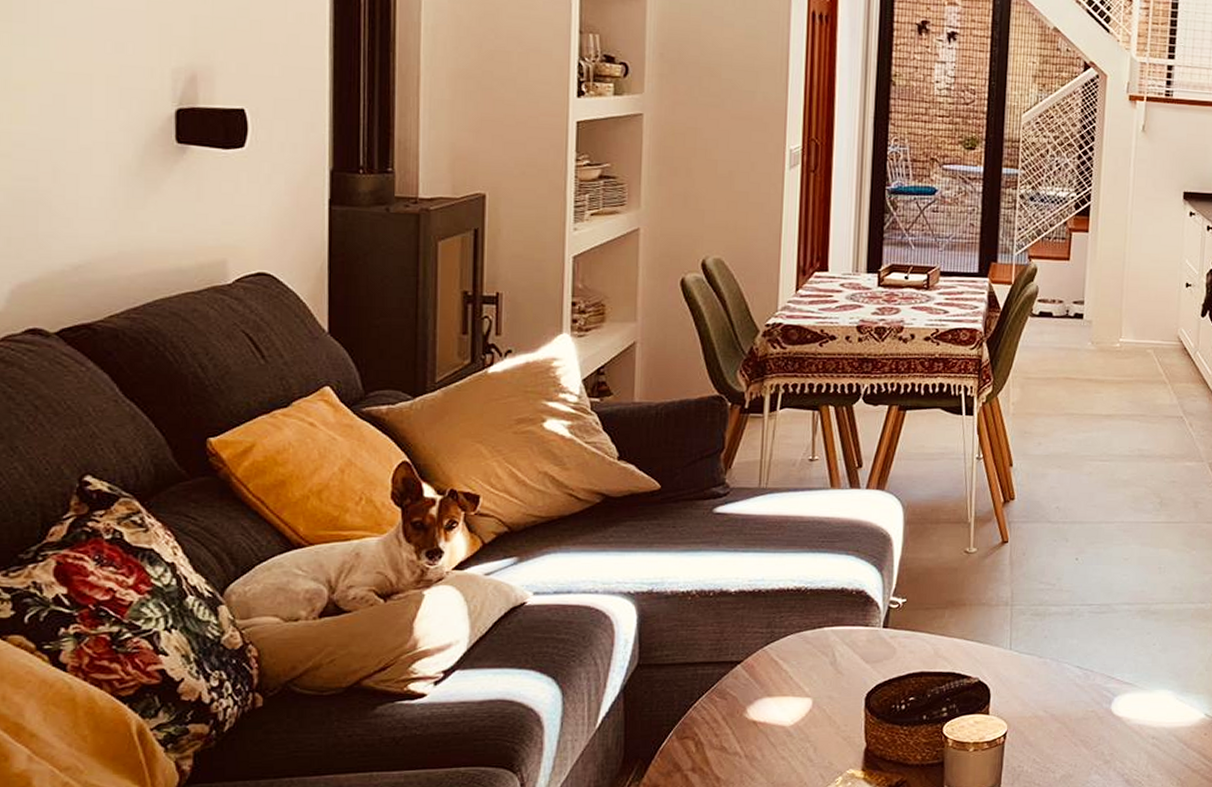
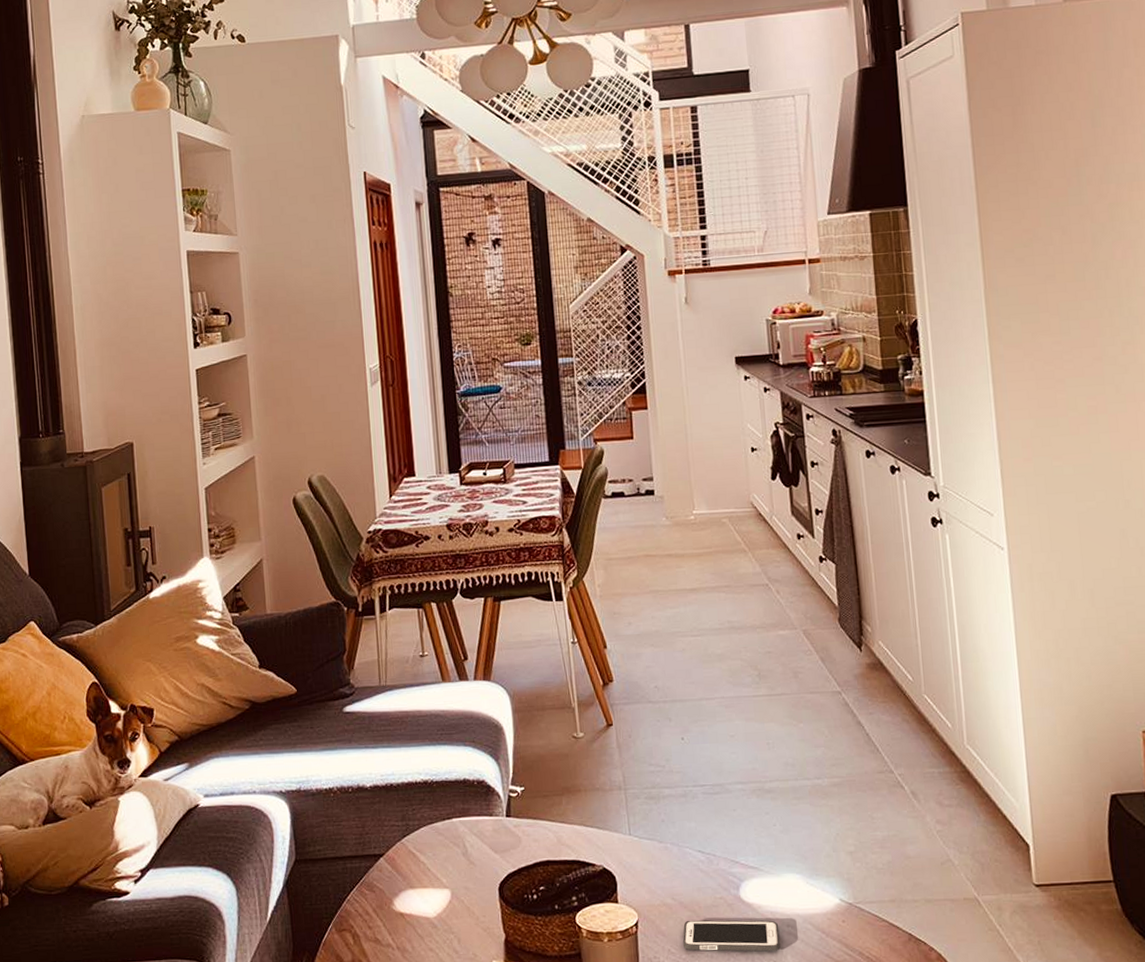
cell phone: none [1048,731,1144,761] -> present [682,920,781,952]

